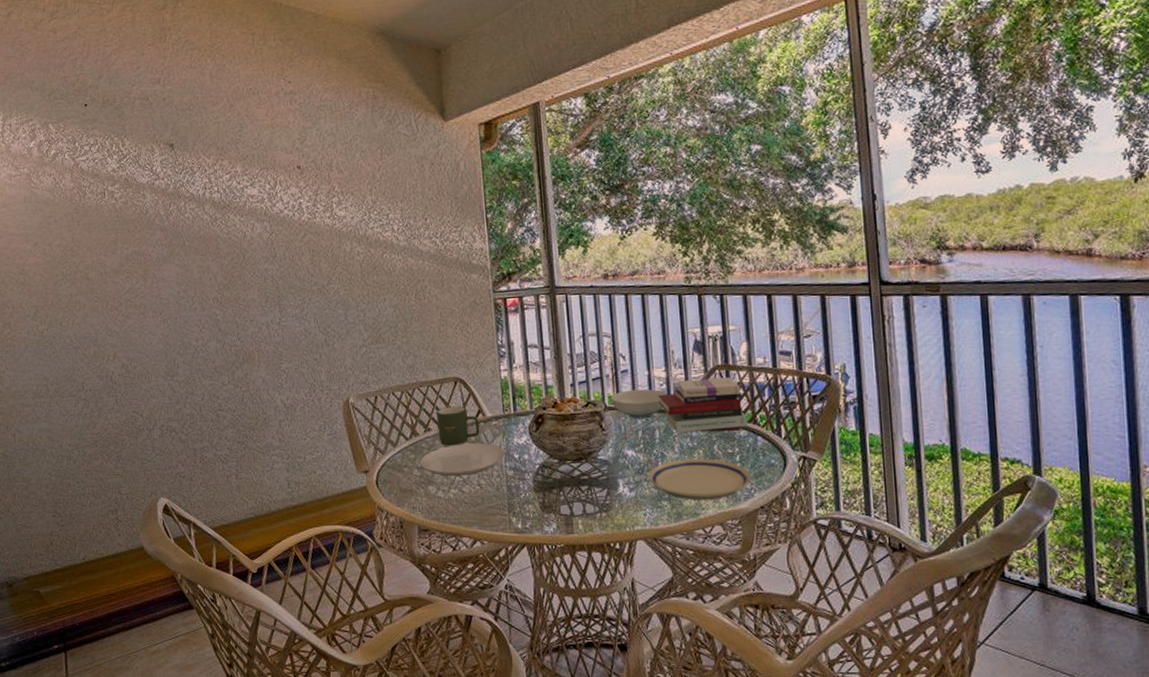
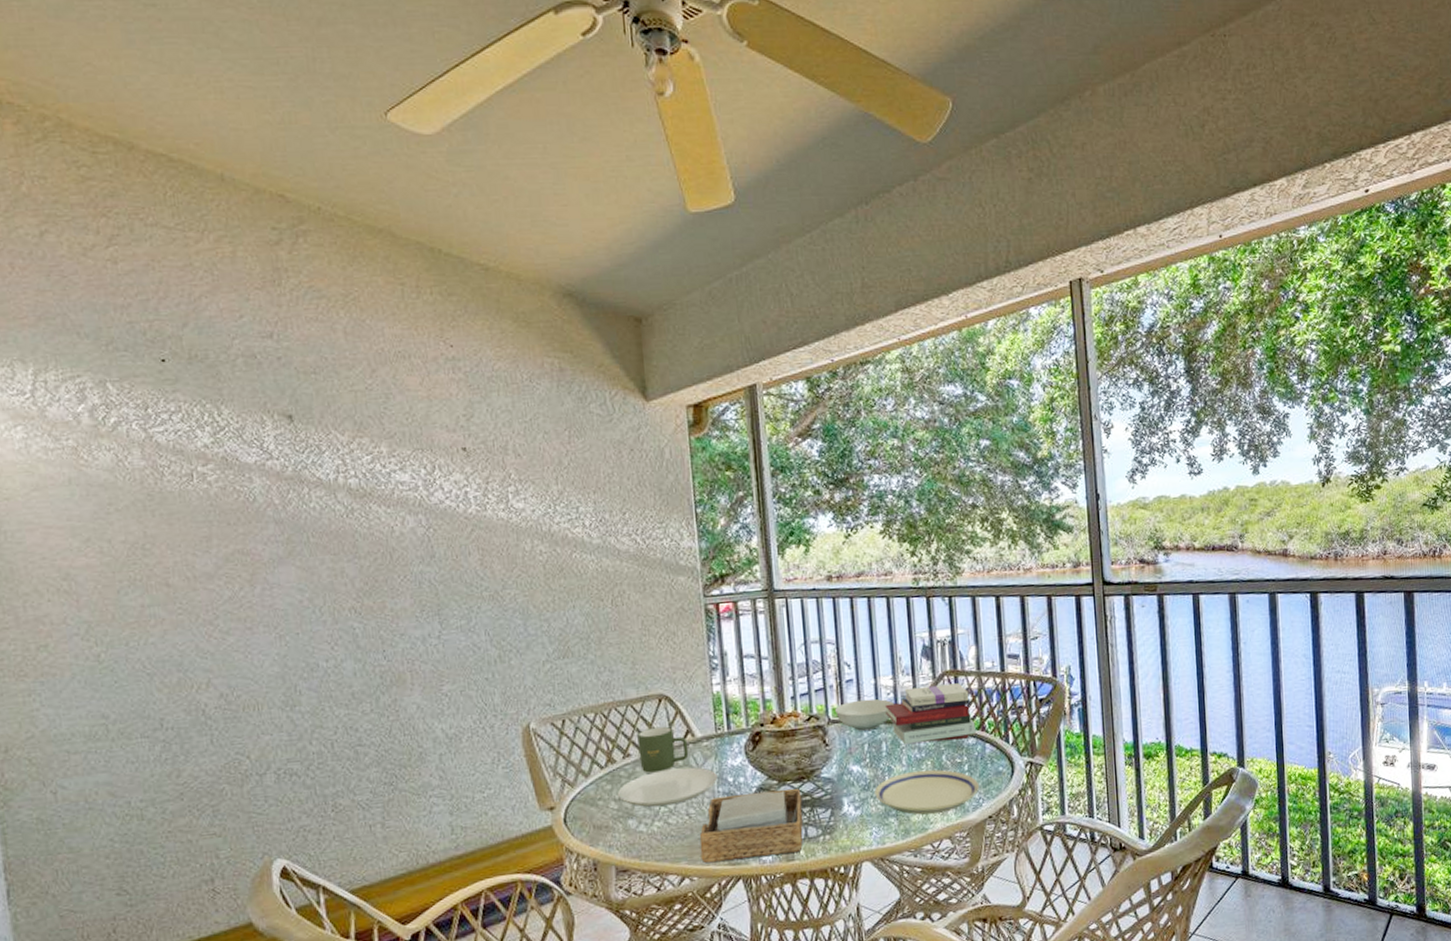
napkin holder: none [489,467,582,530] -> present [699,788,803,864]

